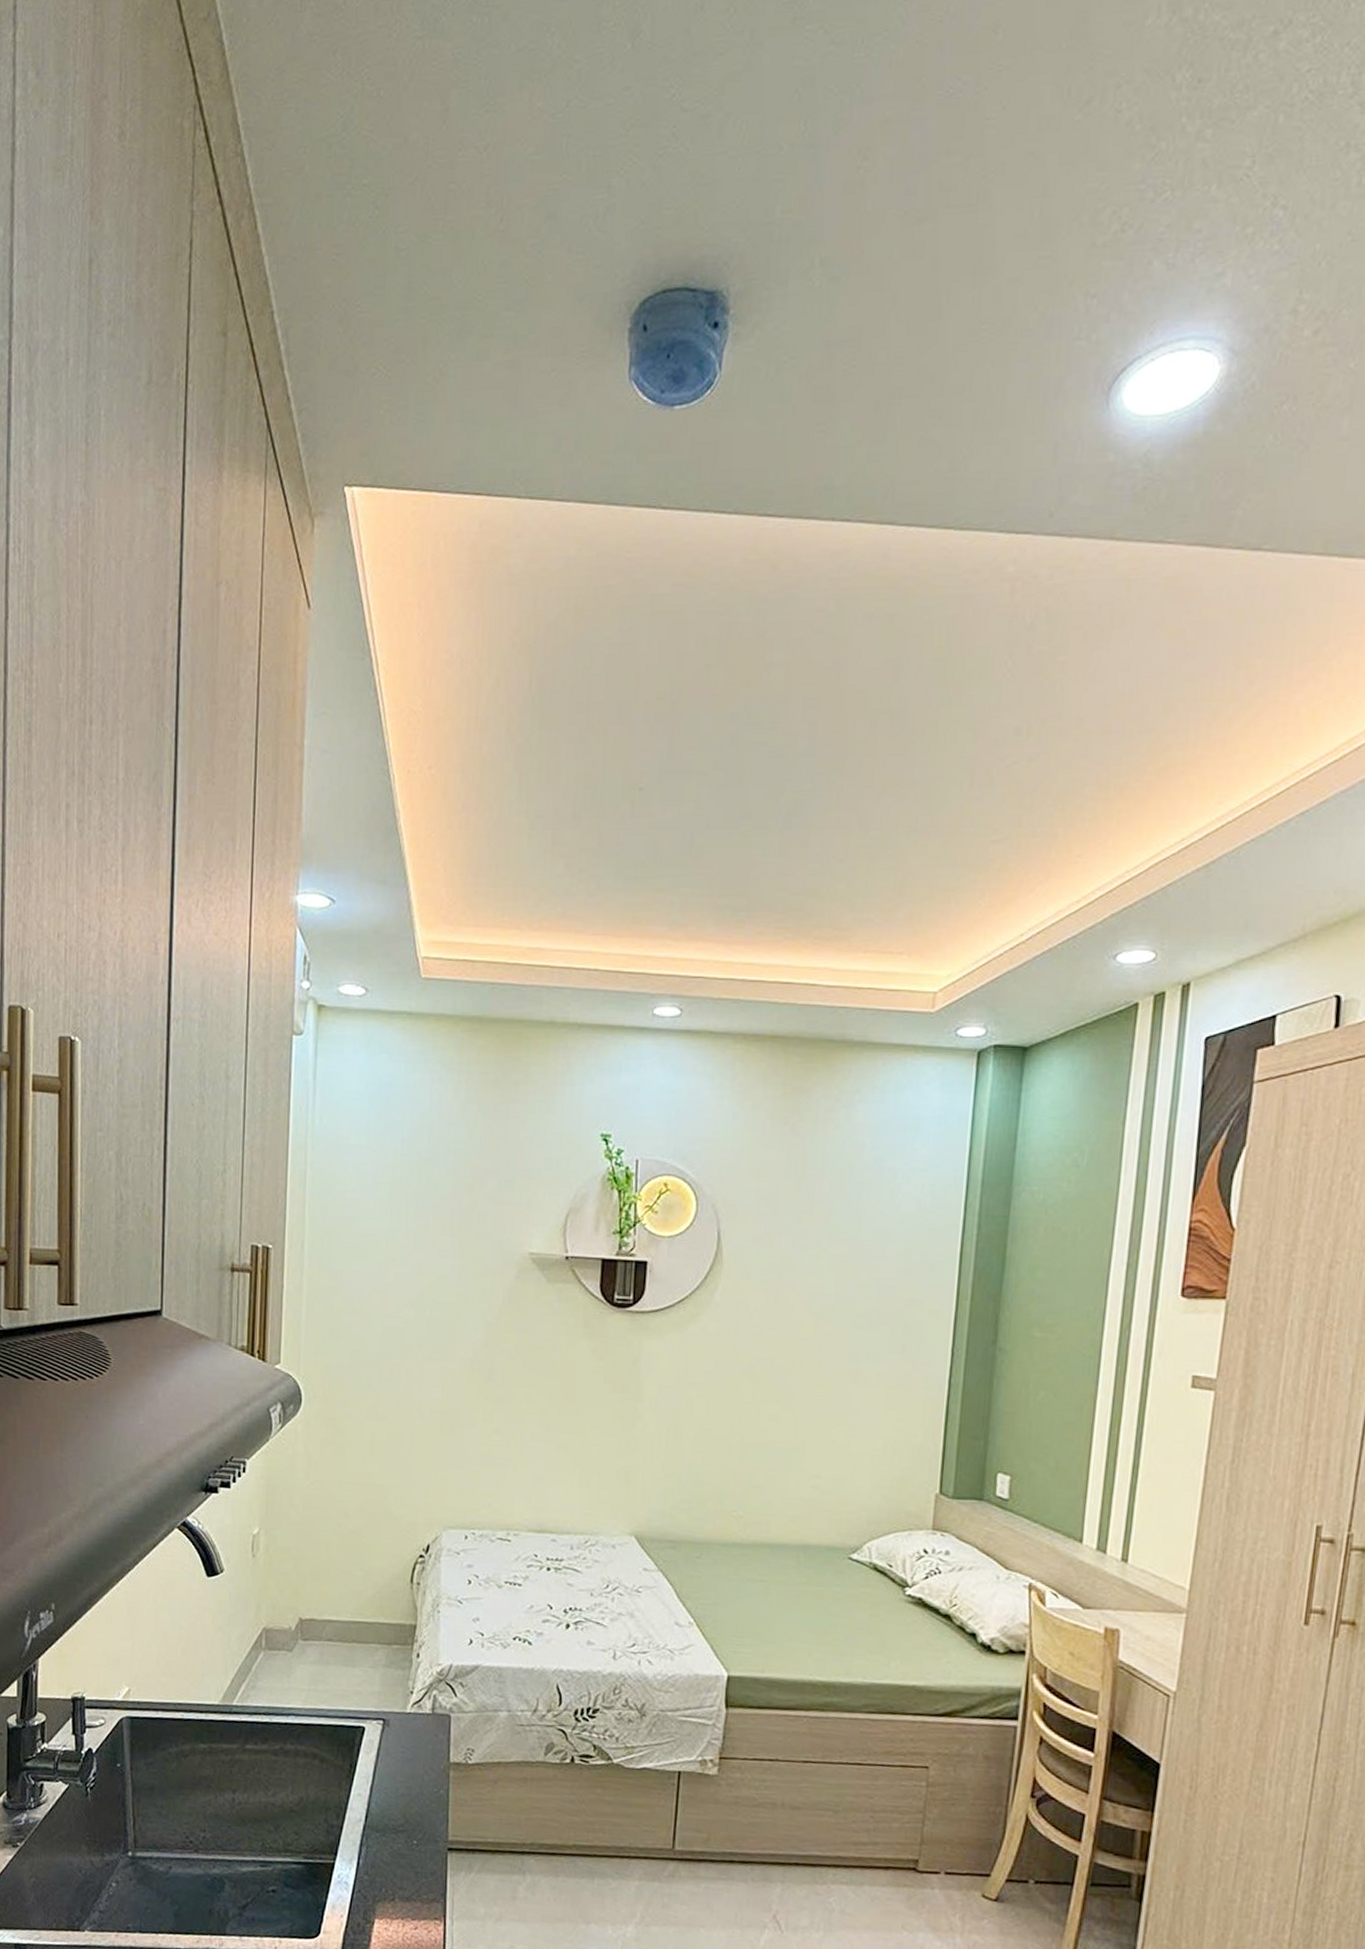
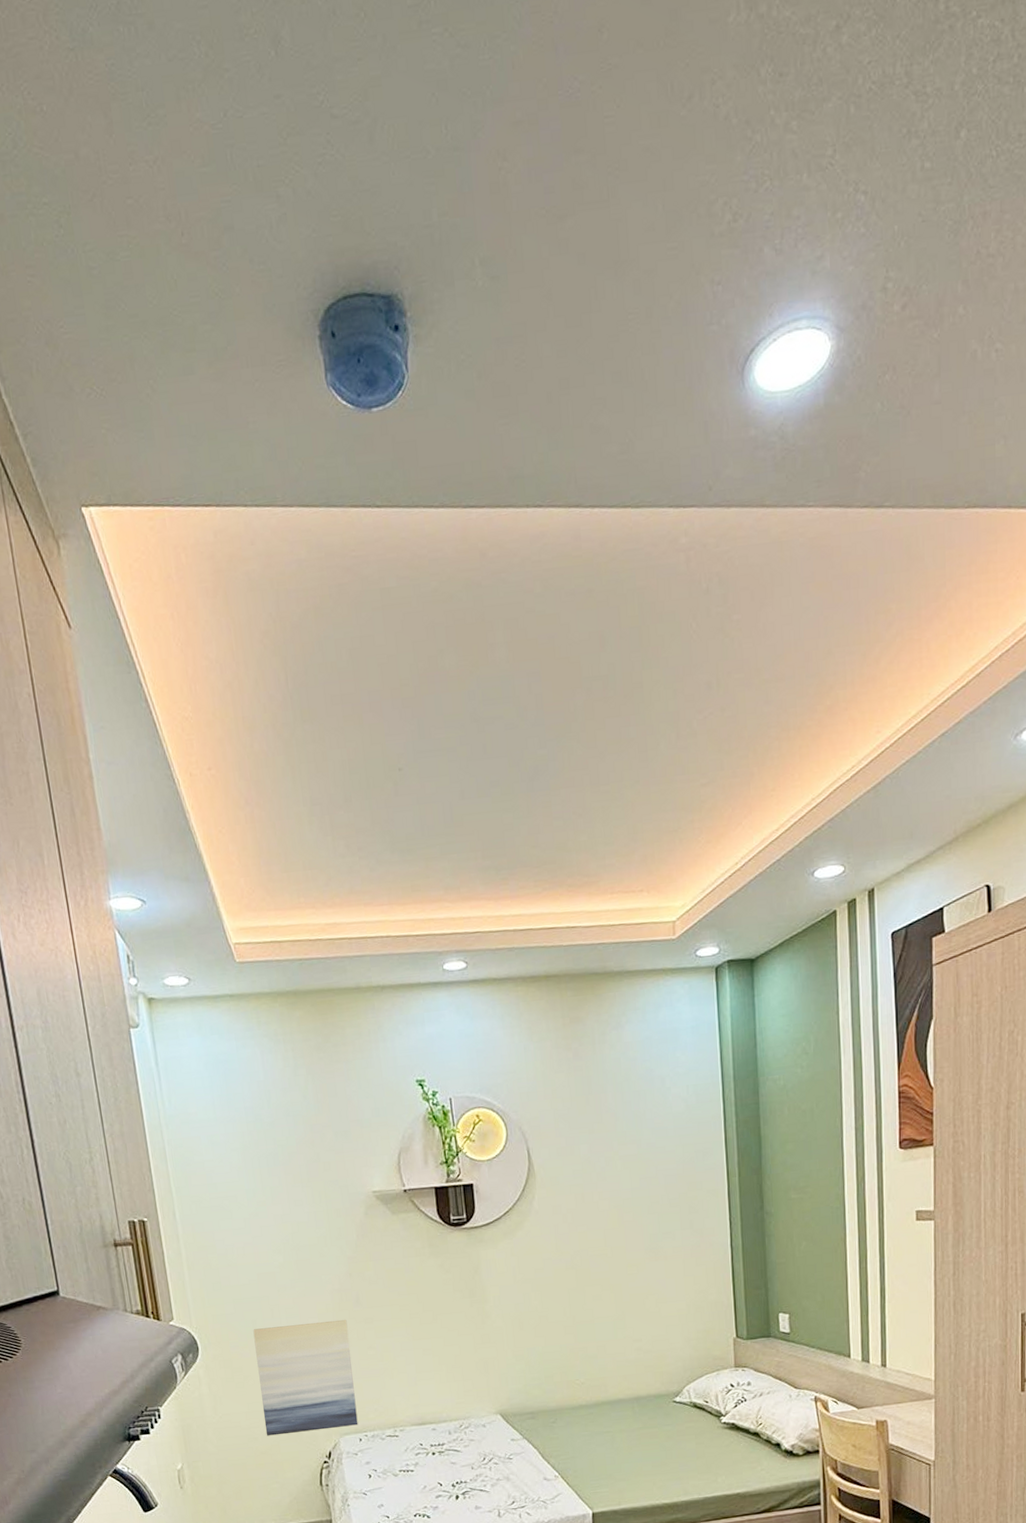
wall art: none [359,1388,474,1520] -> present [253,1319,358,1436]

